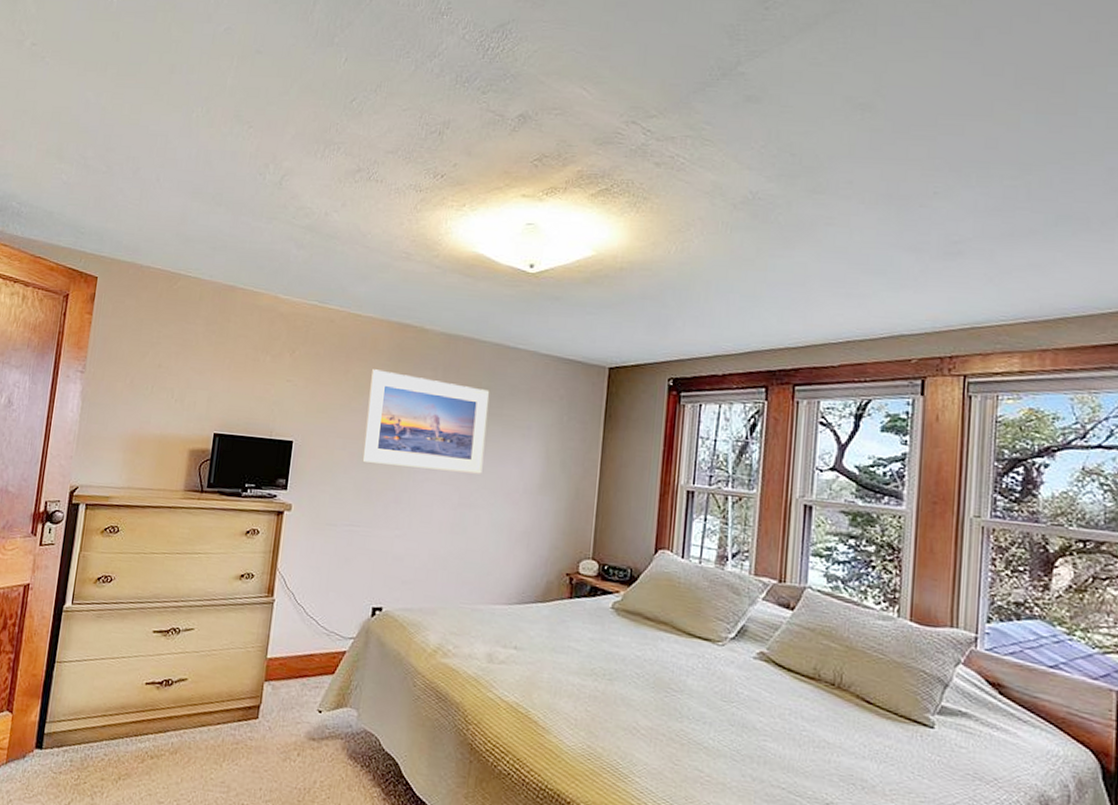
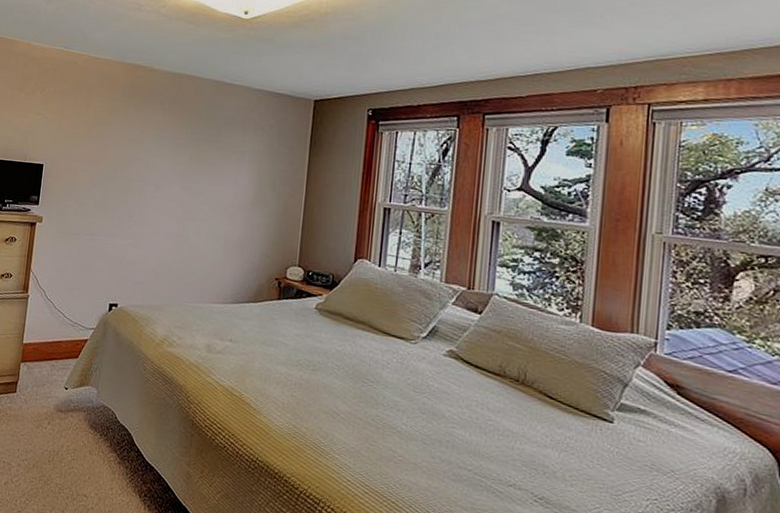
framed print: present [362,369,489,474] -> none [101,103,209,192]

